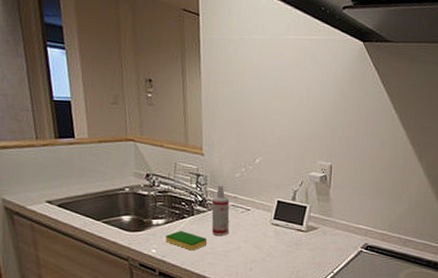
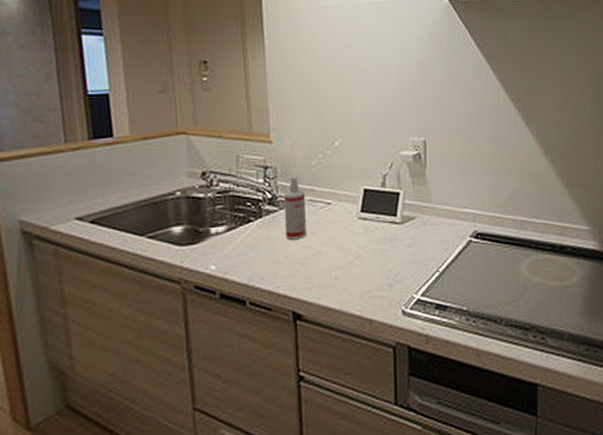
dish sponge: present [165,231,208,251] -> none [227,238,280,262]

